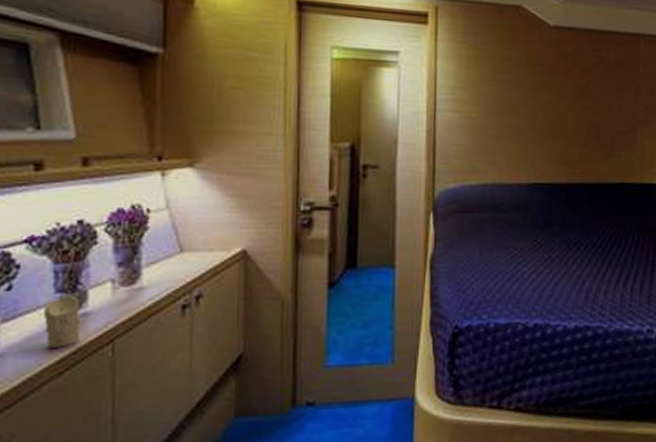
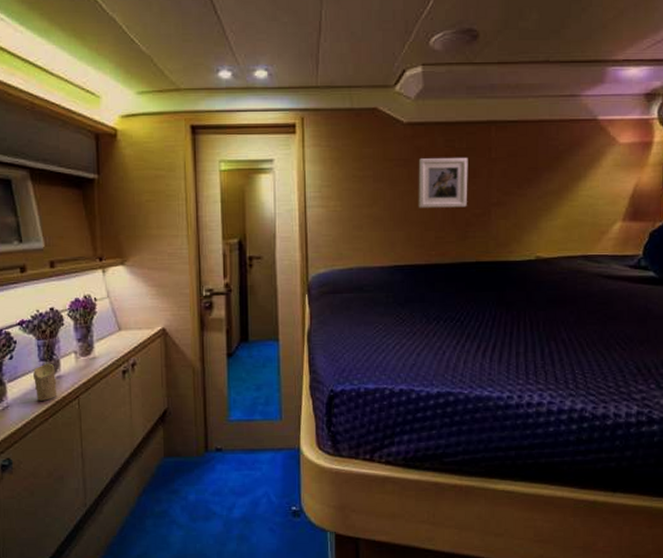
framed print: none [562,66,616,124] -> present [418,158,468,208]

